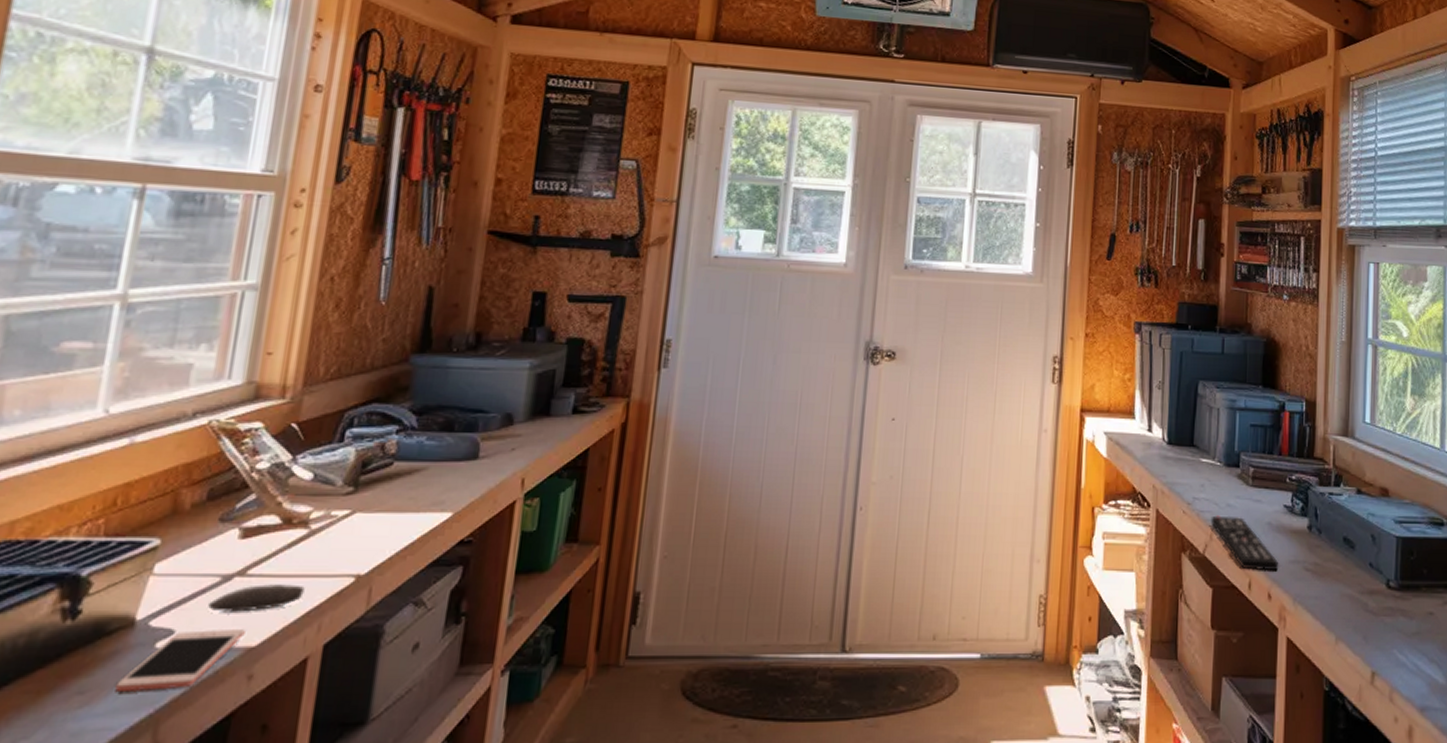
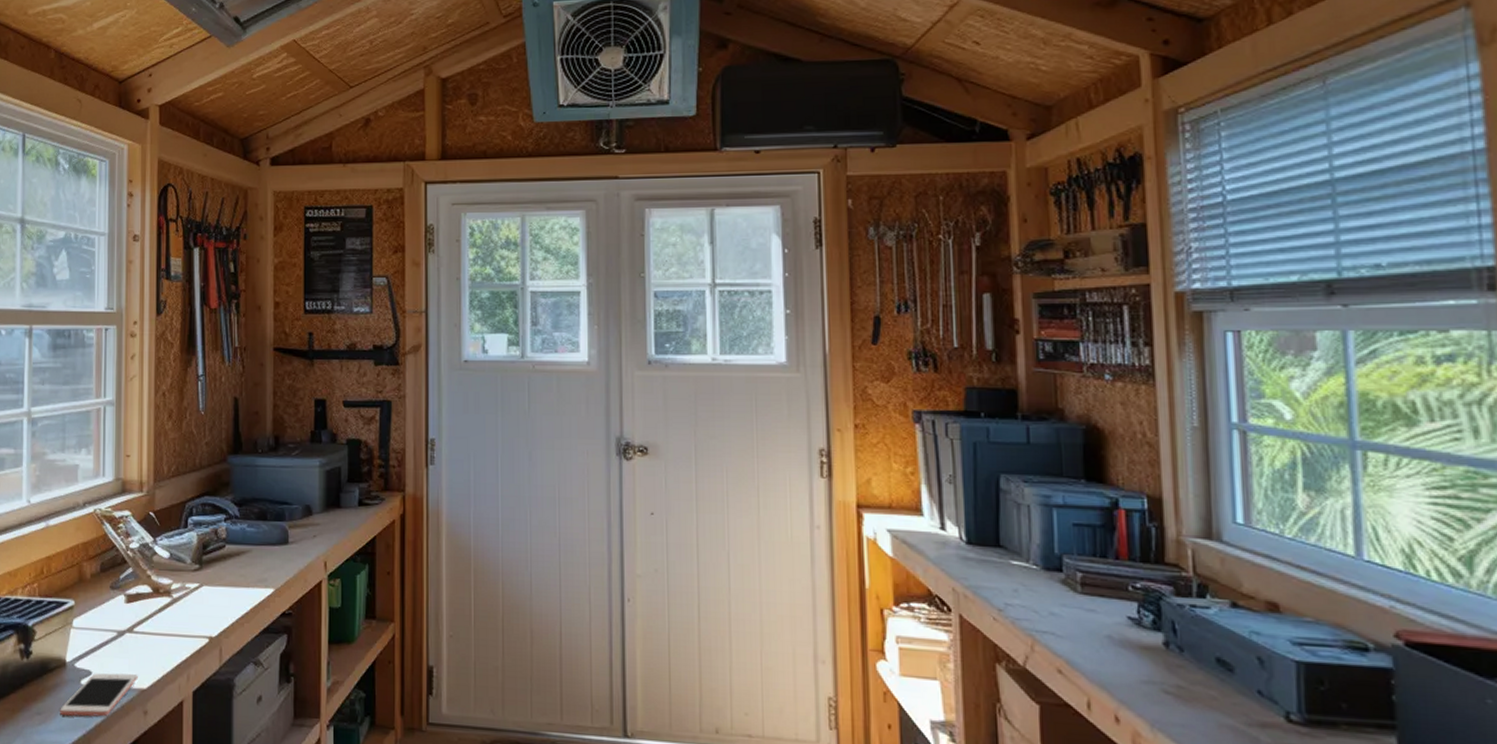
computer mouse: present [208,584,305,612] -> none [111,640,174,661]
remote control: present [1210,515,1279,571] -> none [1030,624,1127,690]

